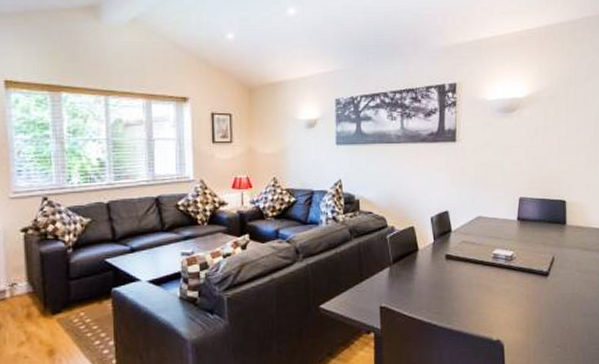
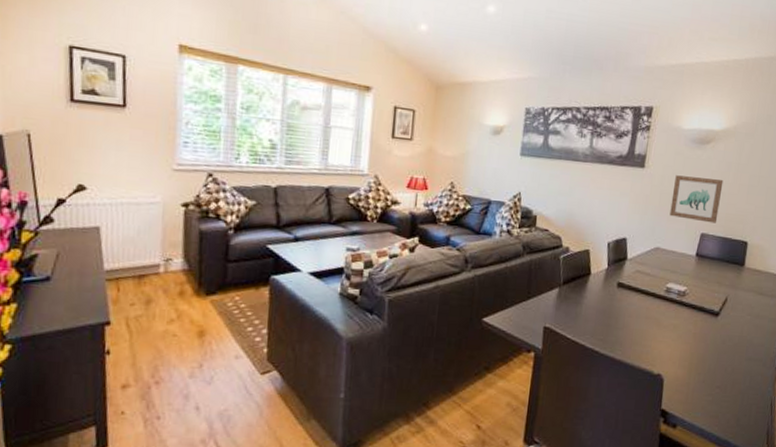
wall art: none [486,144,534,187] -> present [669,175,724,223]

